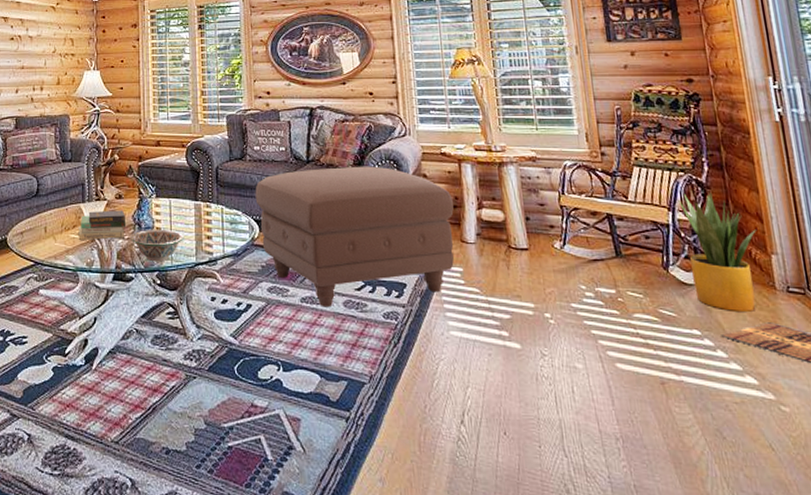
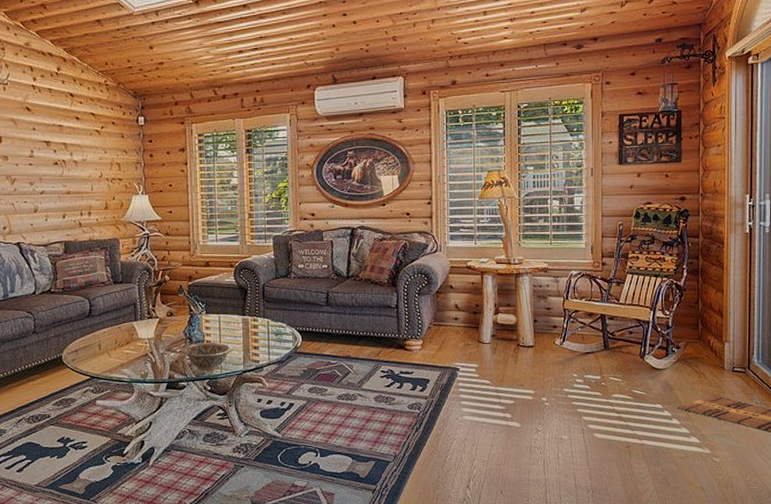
books: present [78,210,127,240] -> none [132,326,178,355]
ottoman: present [255,166,454,308] -> none [299,279,474,403]
planter: present [678,192,756,313] -> none [659,294,716,389]

